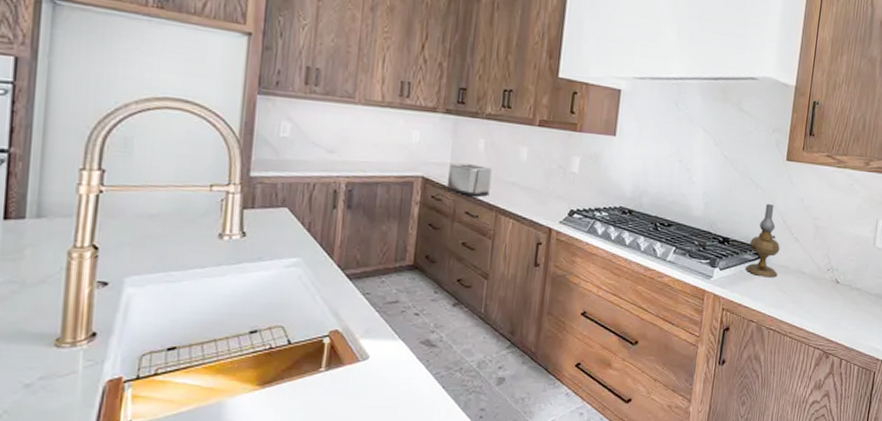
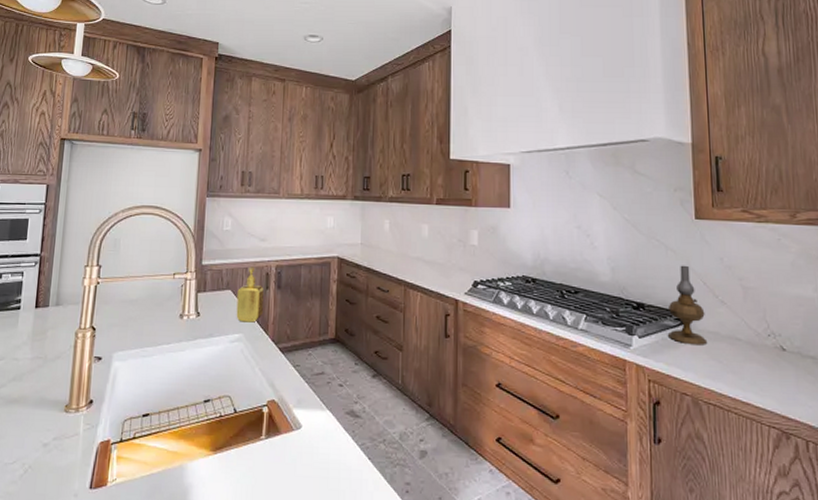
soap dispenser: none [293,182,330,246] -> present [236,266,264,323]
toaster: present [447,162,492,197] -> none [360,242,398,273]

